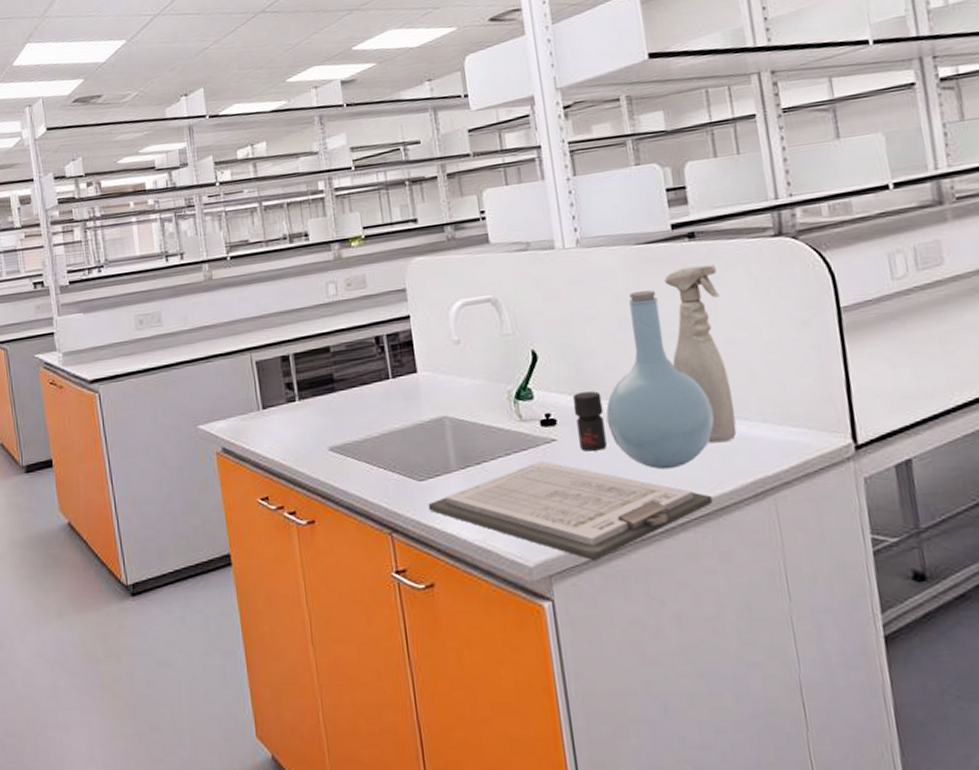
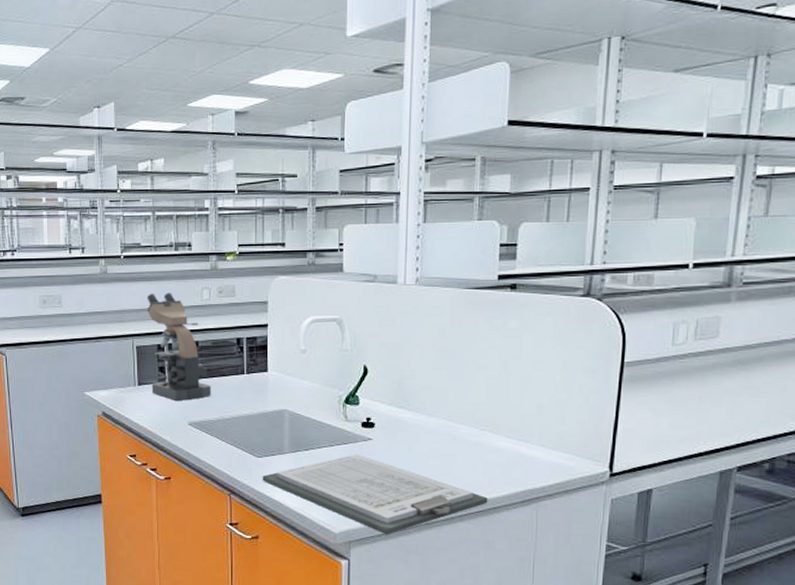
microscope: none [262,293,354,422] -> present [147,293,212,401]
jar: present [573,391,607,452] -> none [390,404,414,452]
bottle: present [605,290,715,470] -> none [415,329,502,473]
spray bottle: present [664,264,737,443] -> none [477,312,530,458]

